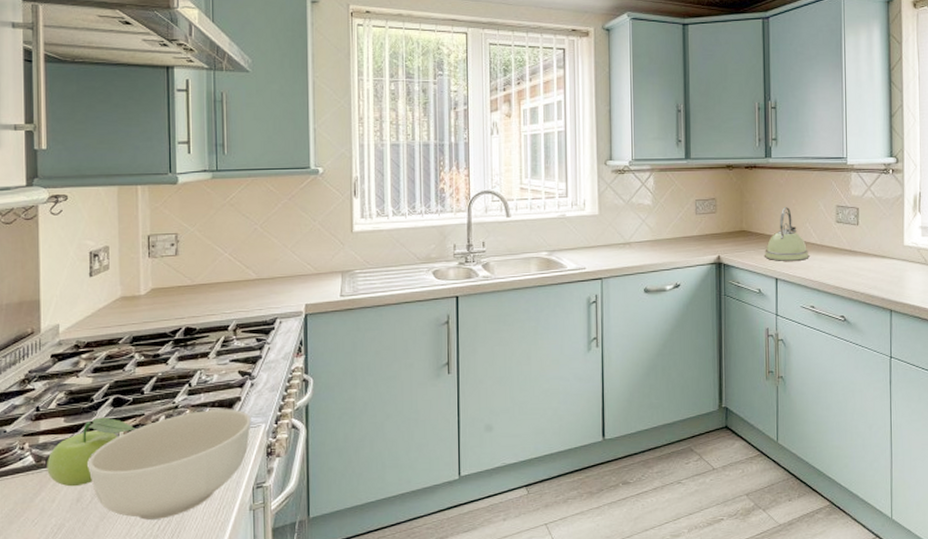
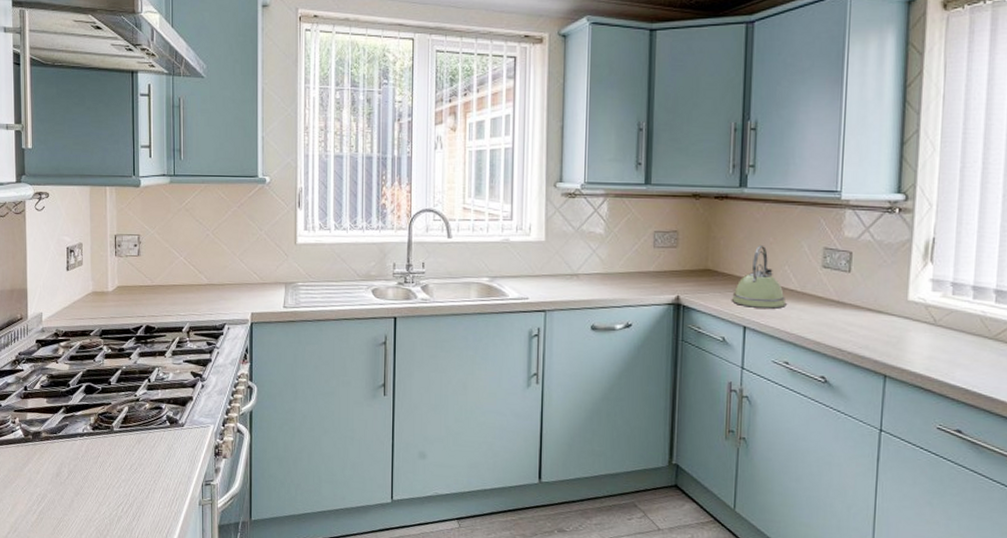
fruit: present [47,417,137,487] -> none [33,401,105,462]
bowl: present [88,409,251,520] -> none [65,406,202,502]

